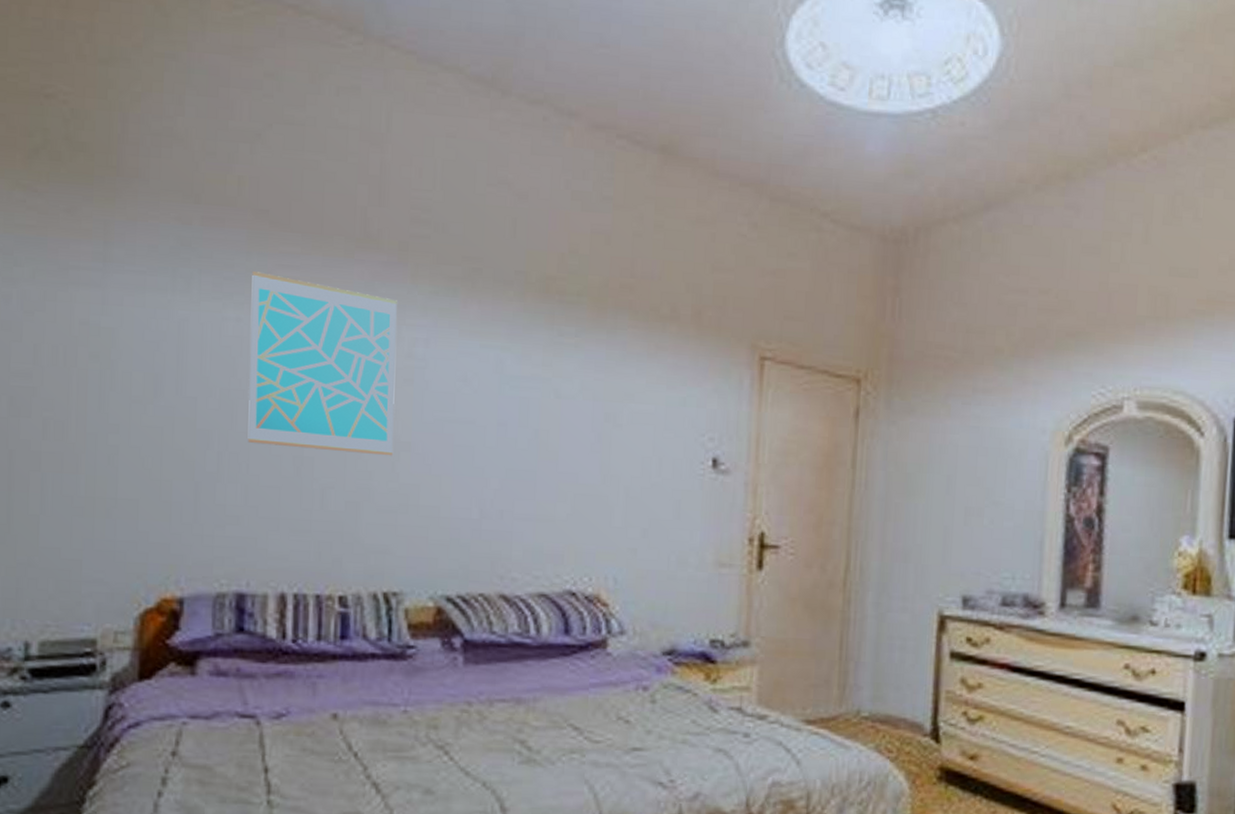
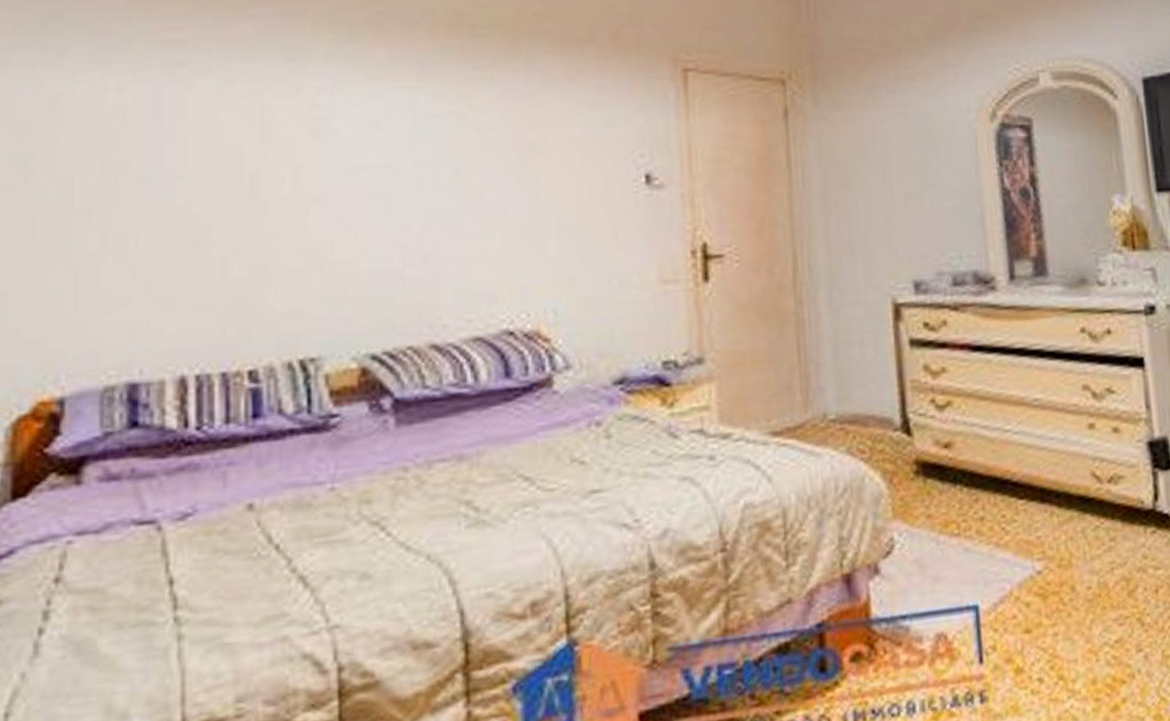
wall art: present [247,271,397,456] -> none [133,37,302,217]

